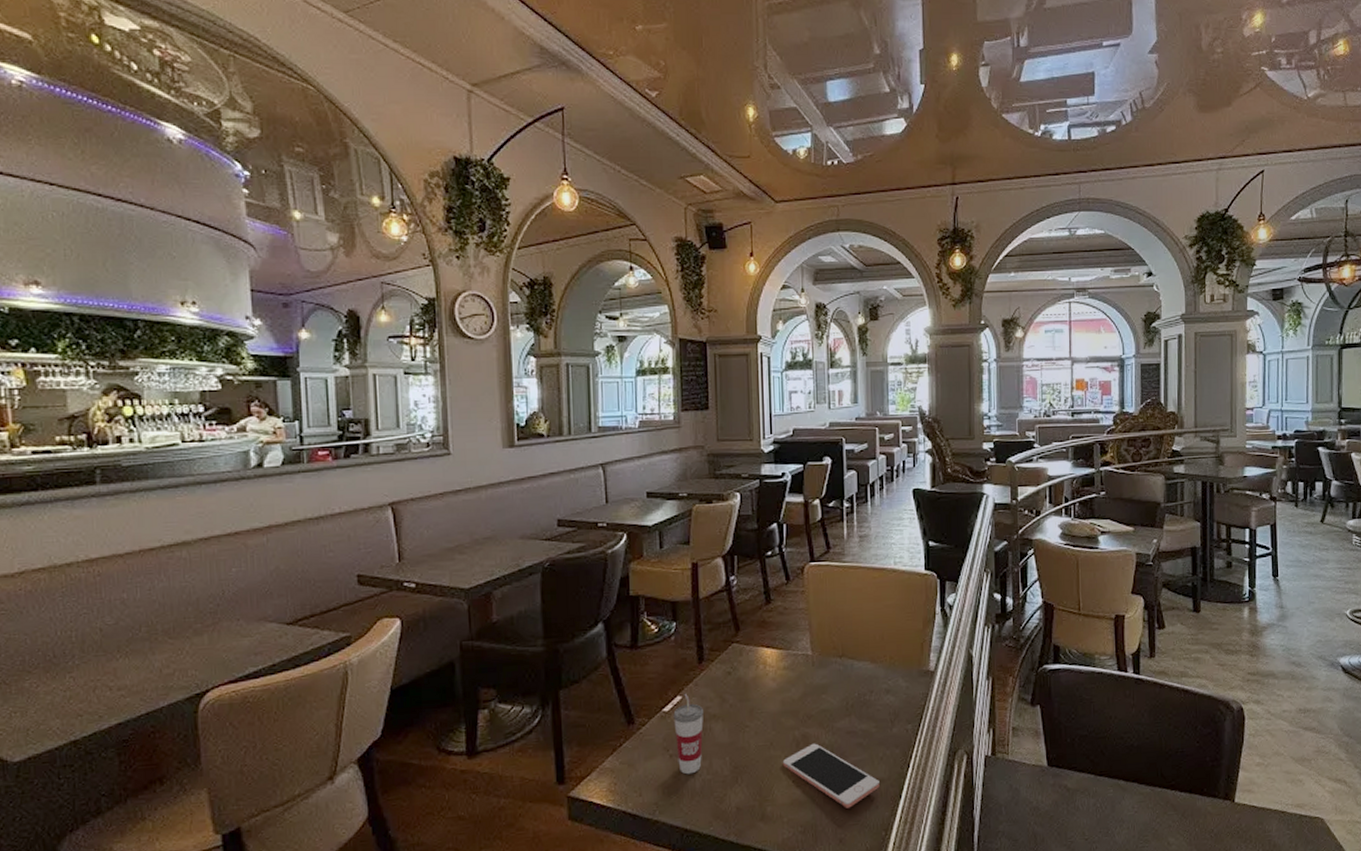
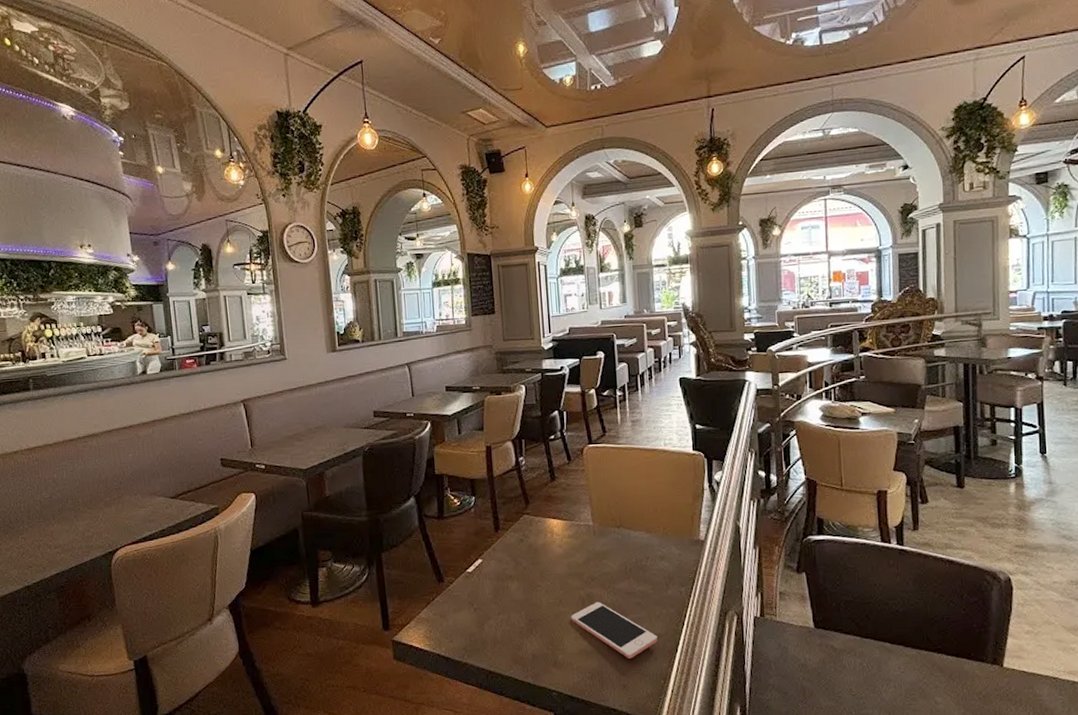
cup: present [673,693,703,775] -> none [476,556,502,626]

